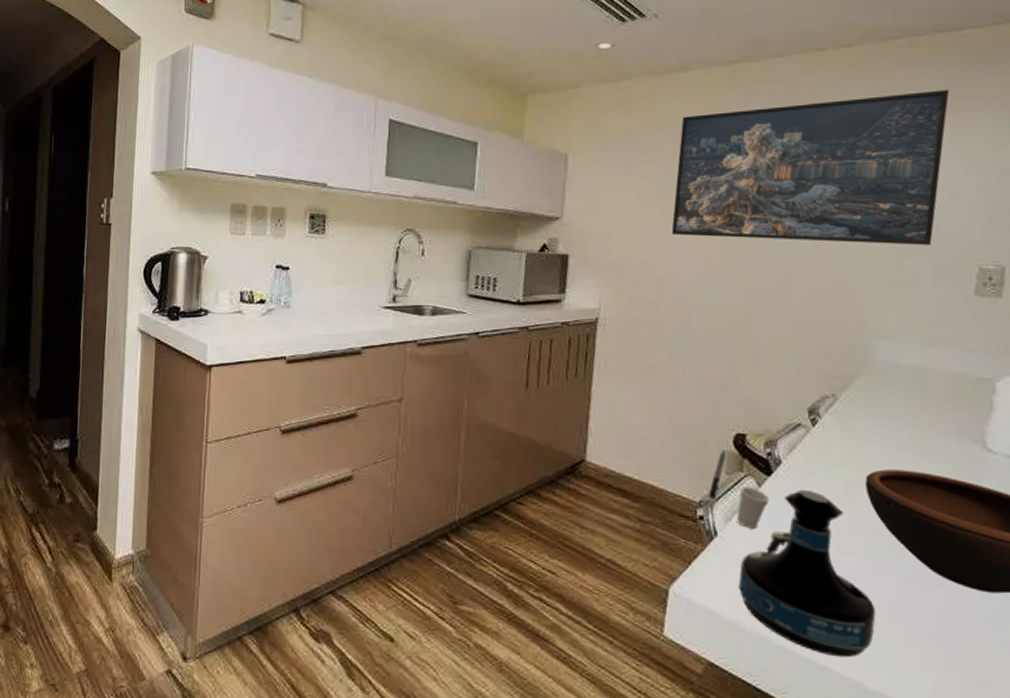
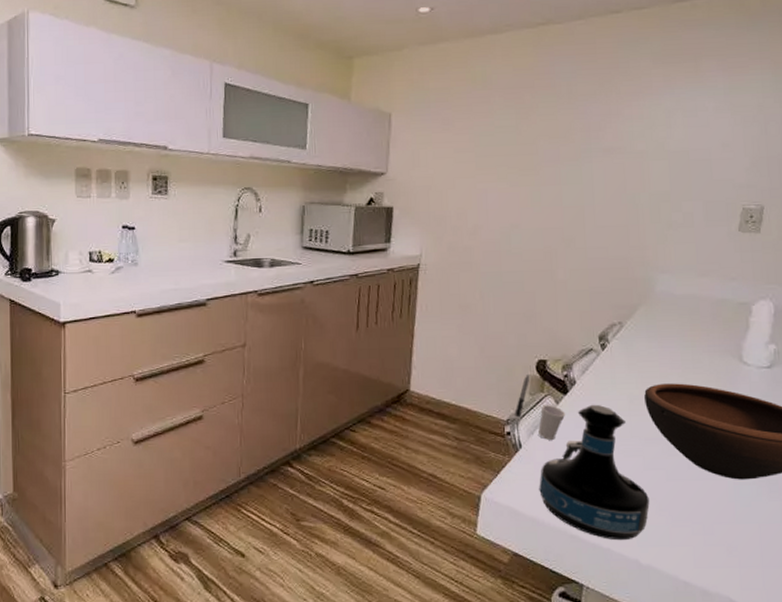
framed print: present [671,89,950,245] -> none [484,48,725,190]

